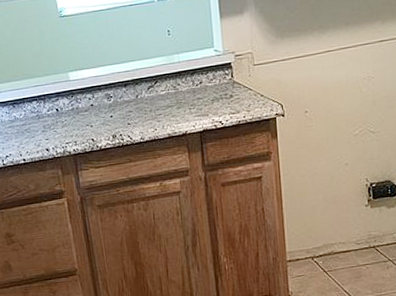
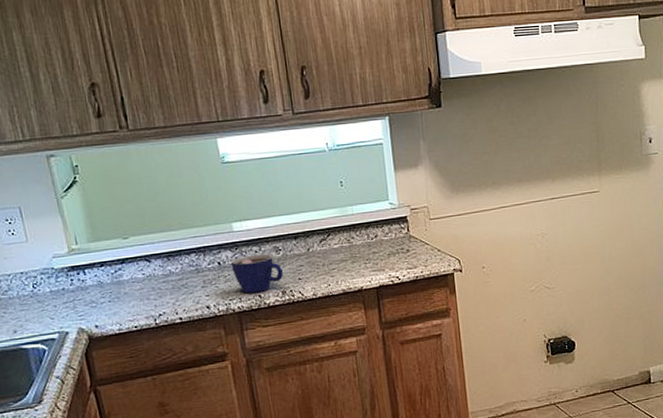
cup: none [68,101,114,137] -> present [231,254,283,294]

